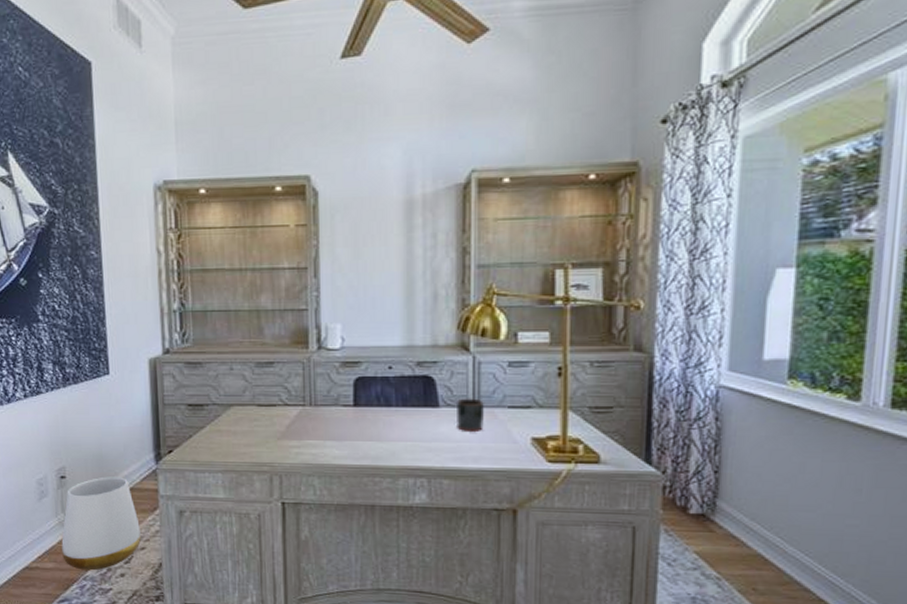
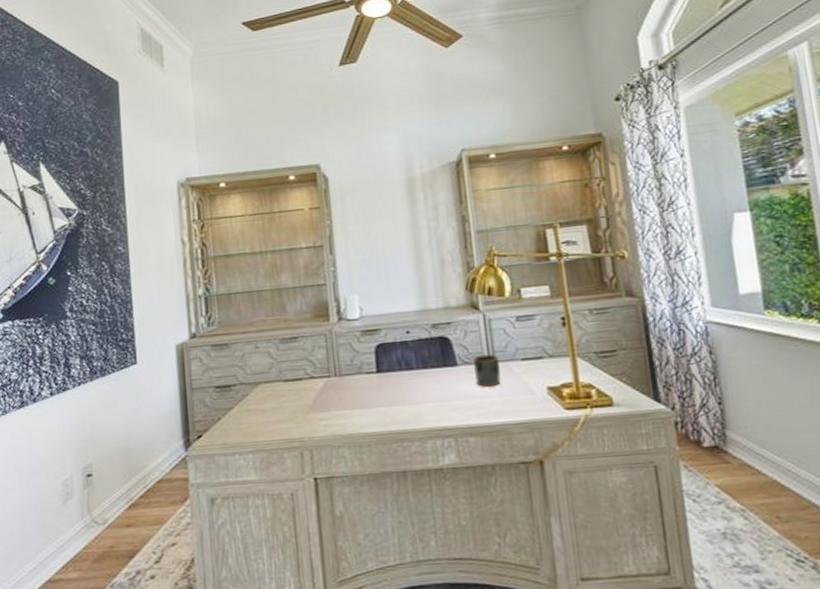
trash bin: present [61,476,142,571] -> none [87,468,172,577]

